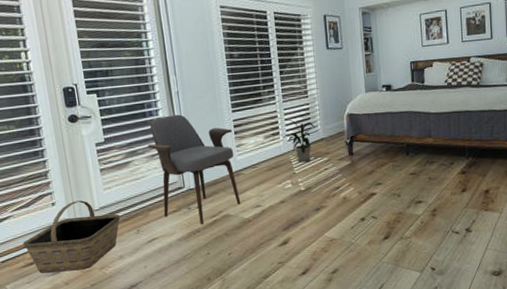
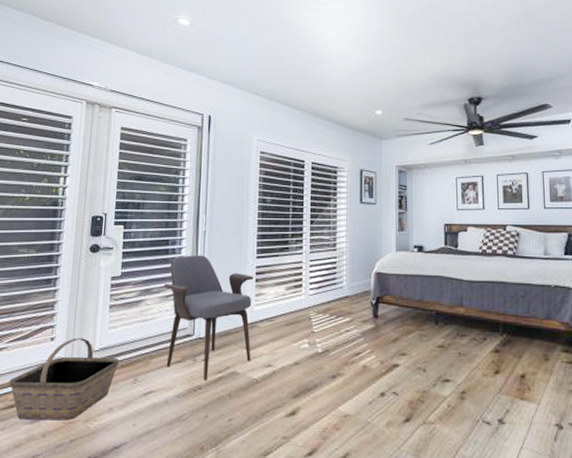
house plant: present [284,119,315,163] -> none [306,272,340,321]

